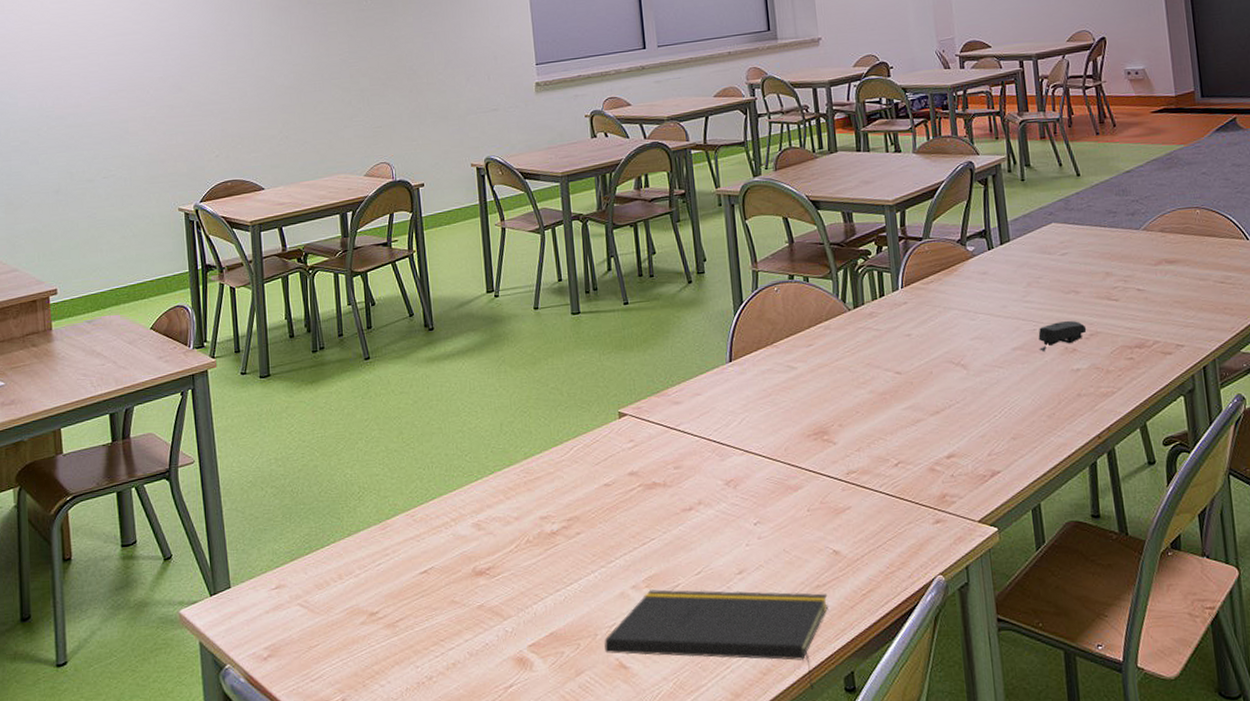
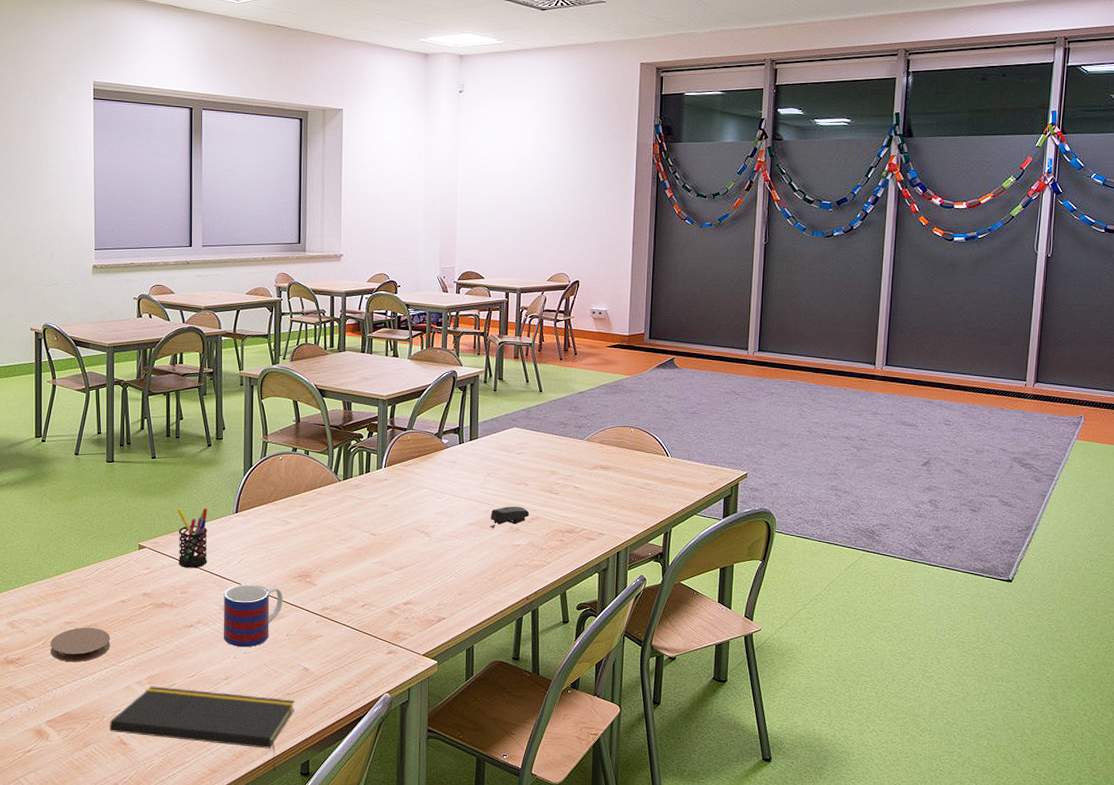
coaster: none [524,521,597,568] -> present [50,627,110,662]
pen holder: none [660,360,702,436] -> present [177,508,208,569]
mug: none [725,448,799,531] -> present [223,583,284,648]

